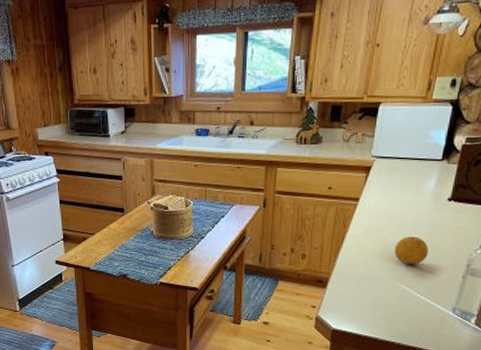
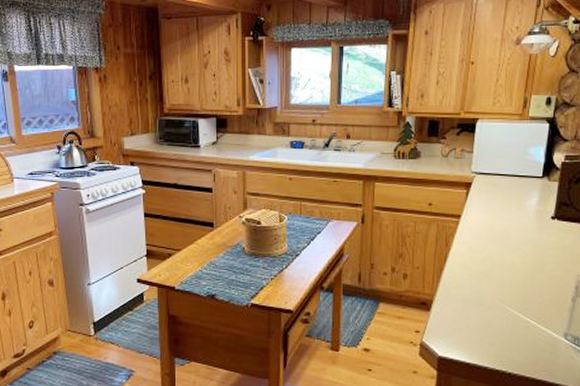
fruit: present [394,236,428,265] -> none [499,256,535,287]

